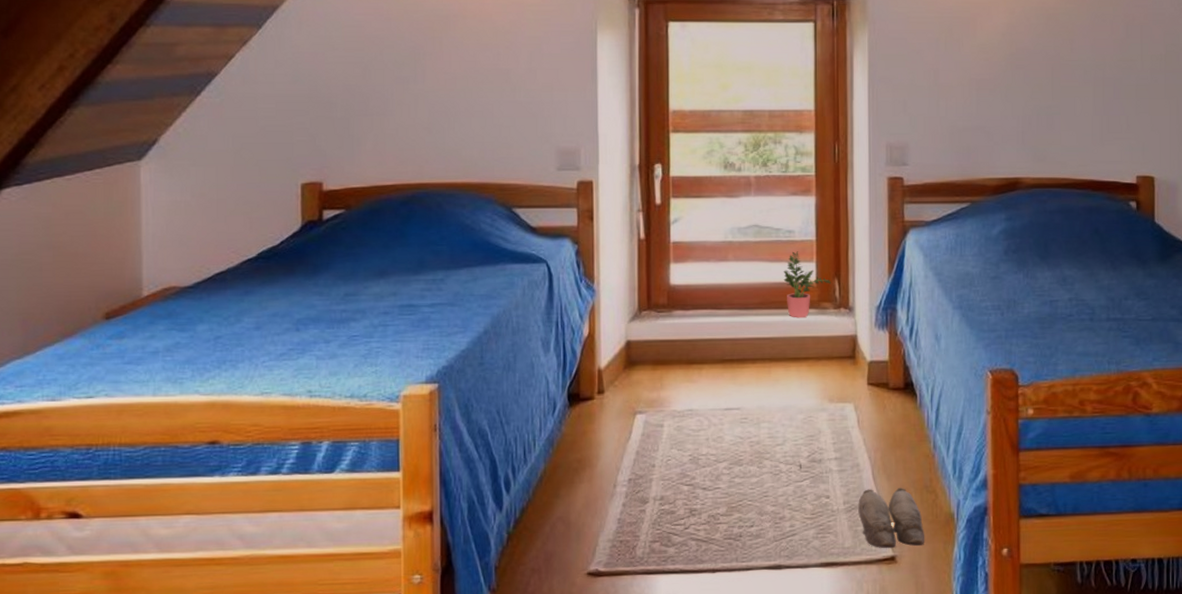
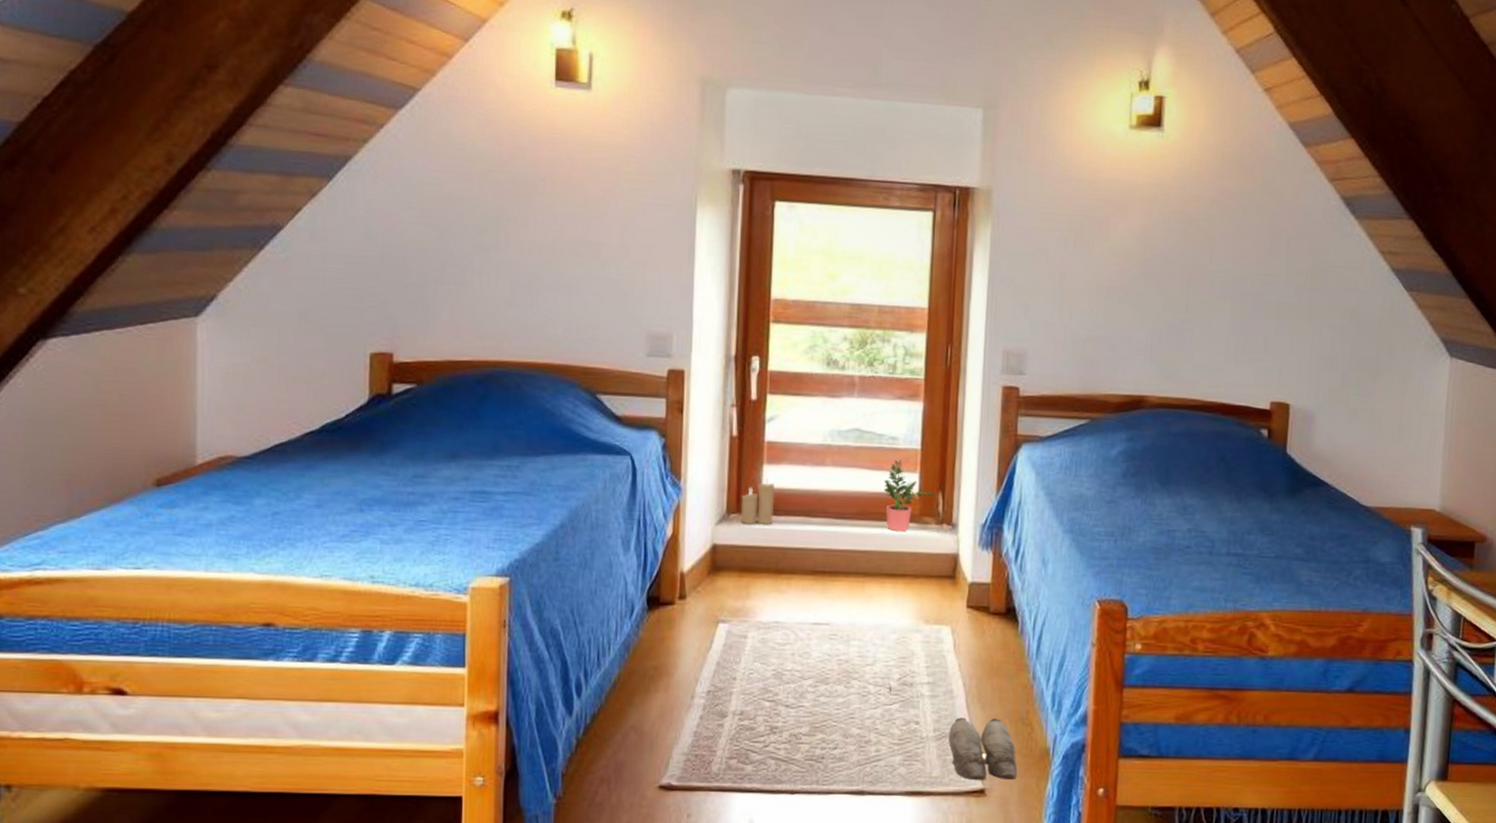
candle: none [651,275,683,321] -> present [740,477,775,526]

